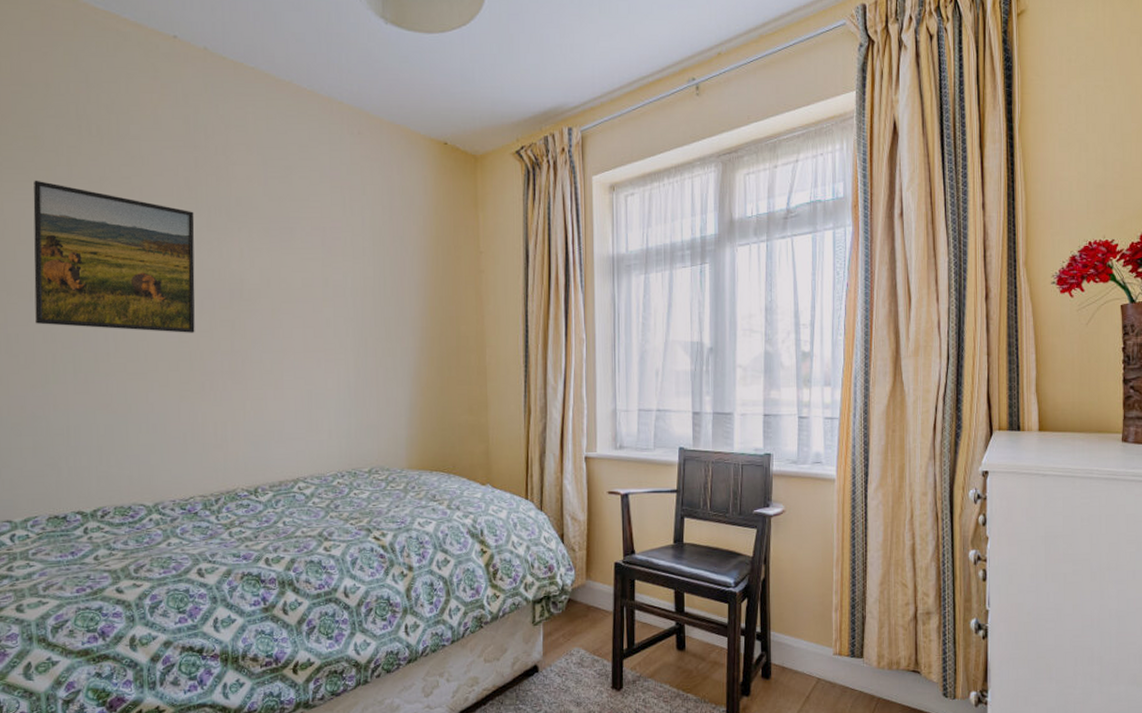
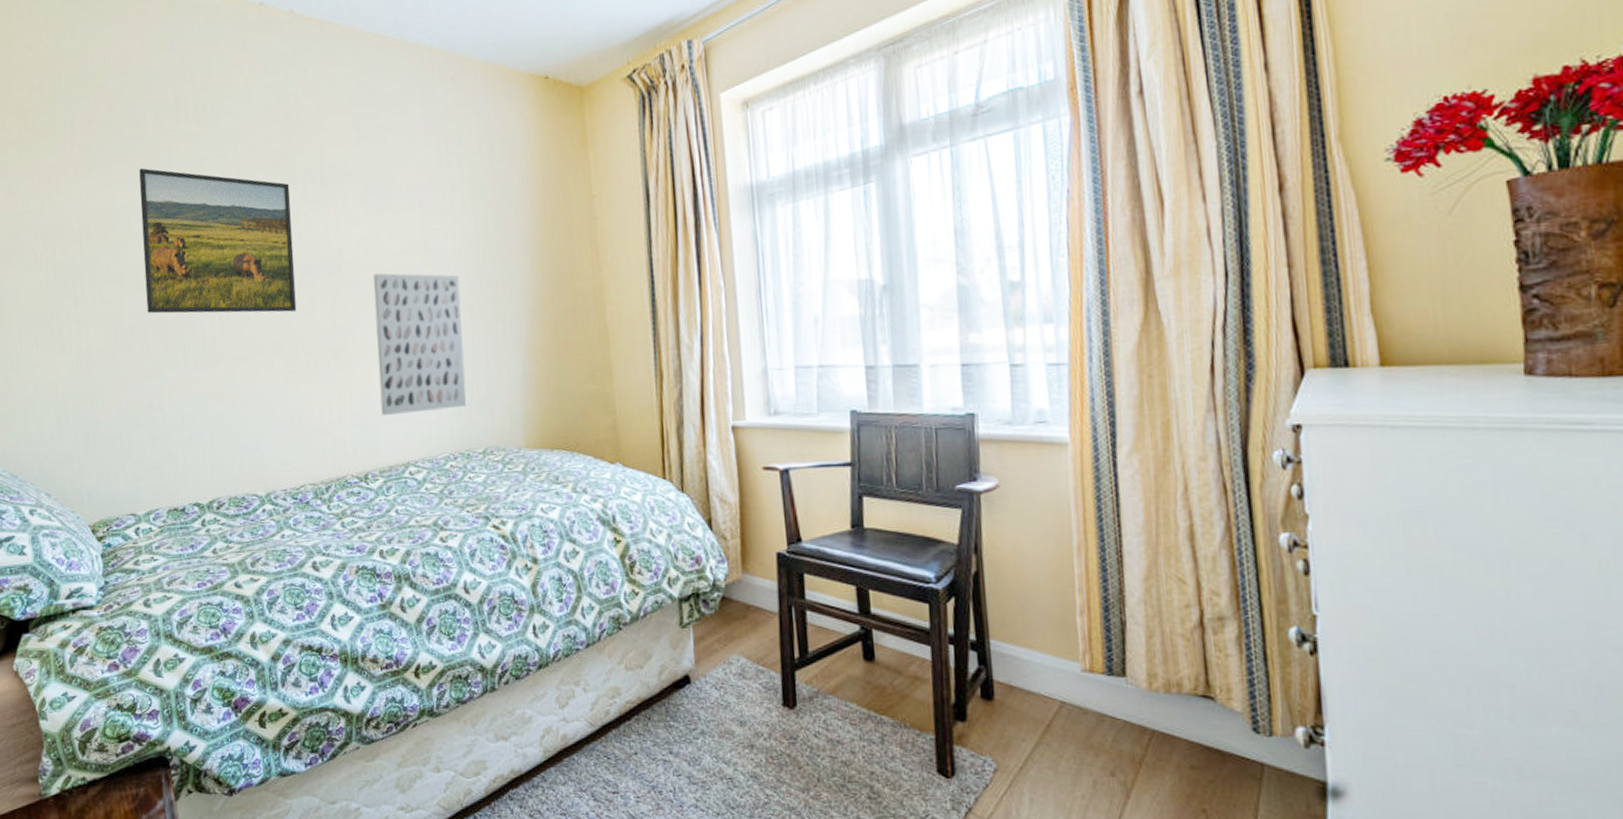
wall art: none [273,303,356,434] -> present [373,273,466,415]

